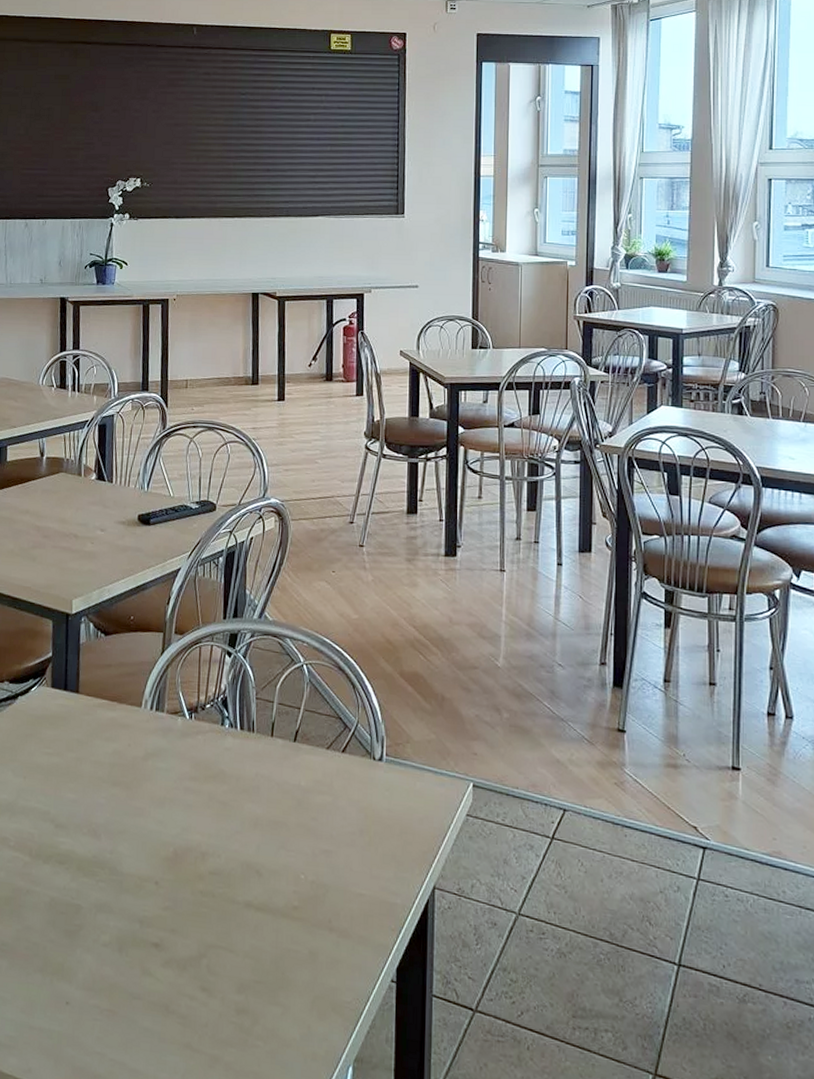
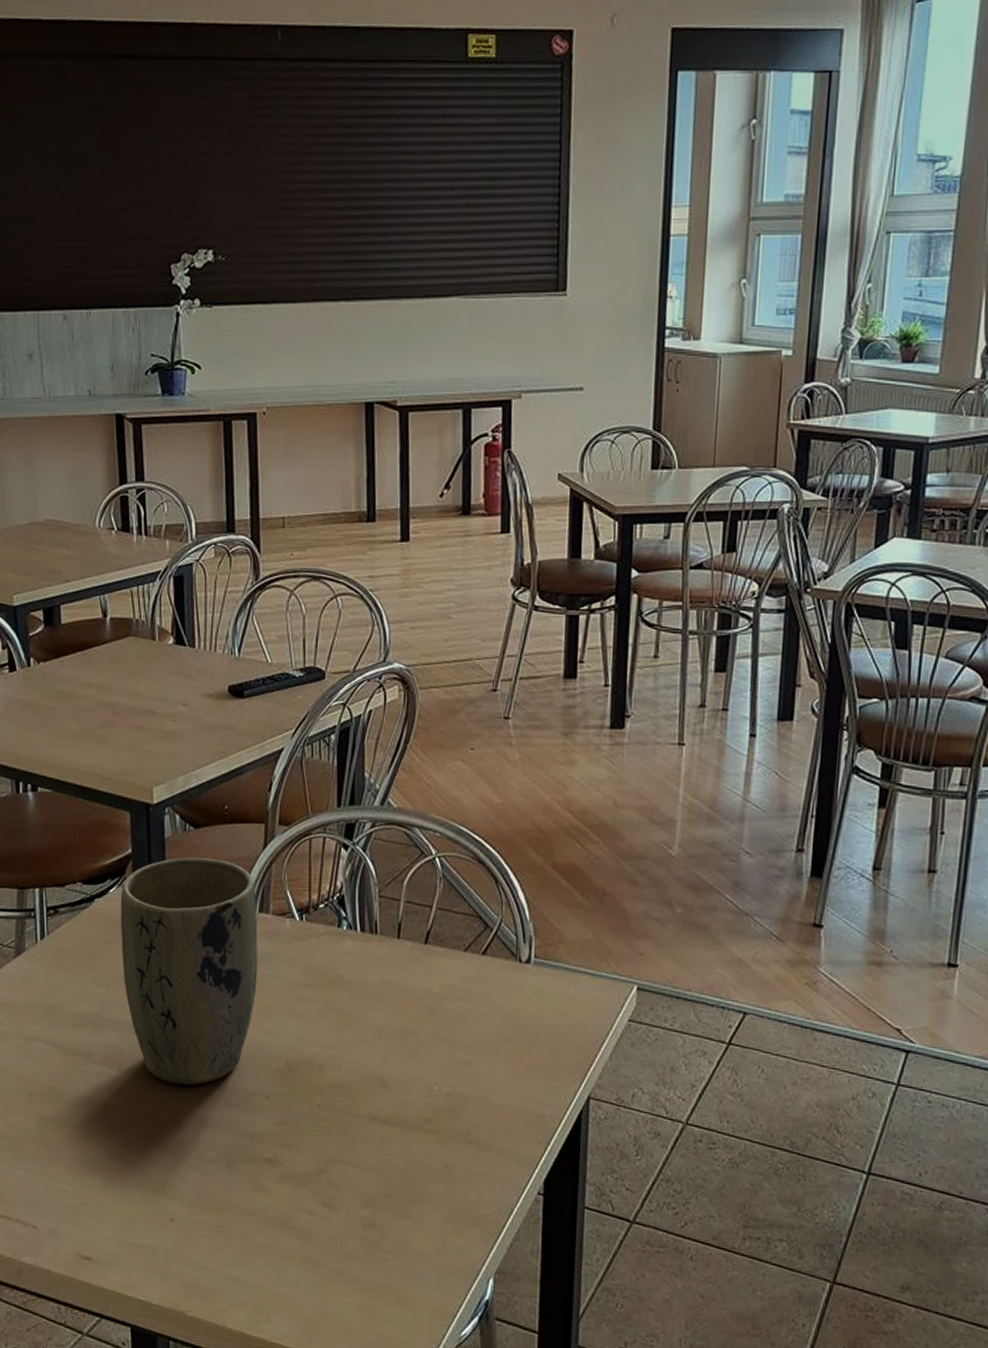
plant pot: none [38,660,155,871] -> present [120,857,258,1086]

